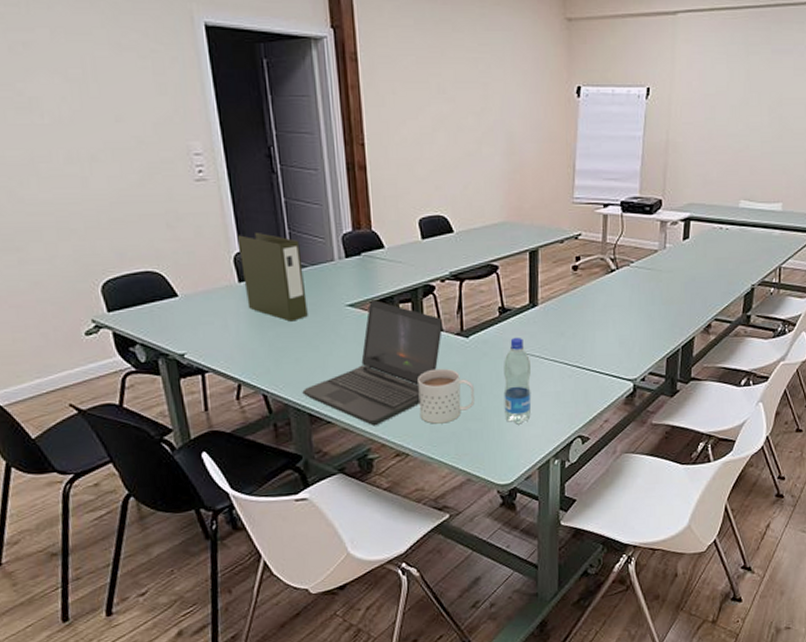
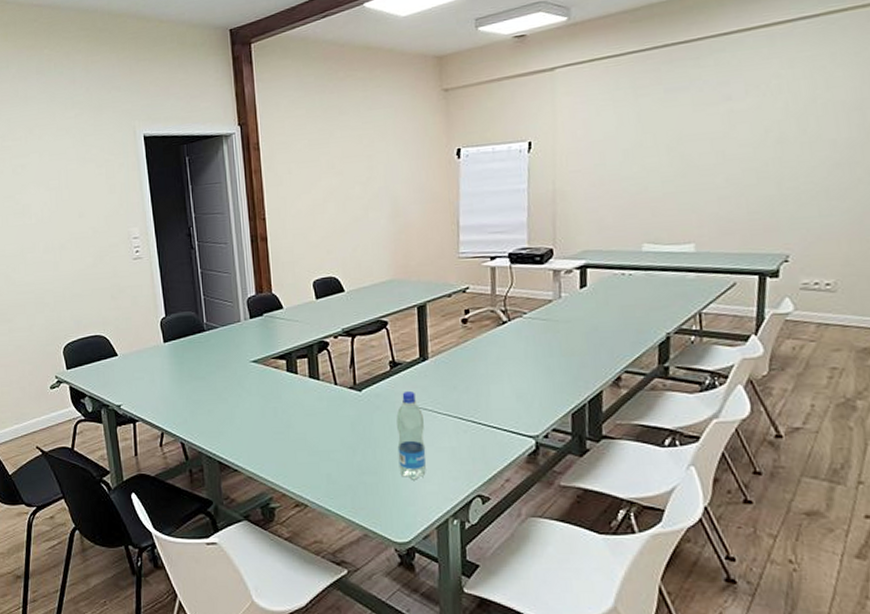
binder: present [237,233,308,322] -> none [163,300,219,377]
laptop computer: present [302,300,442,426] -> none [213,356,337,476]
mug: present [418,368,475,424] -> none [314,421,369,476]

